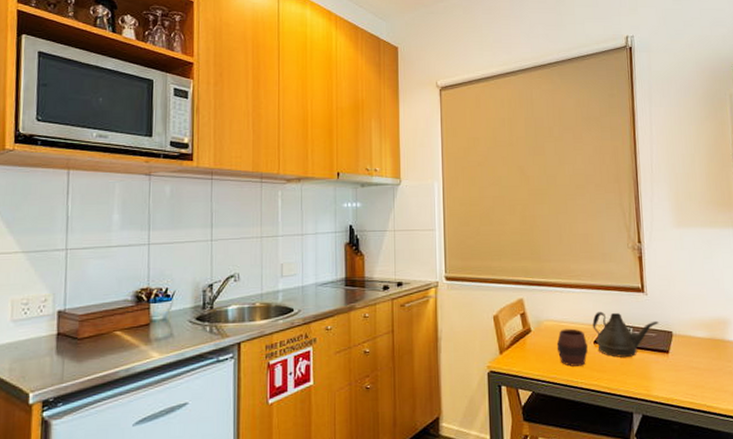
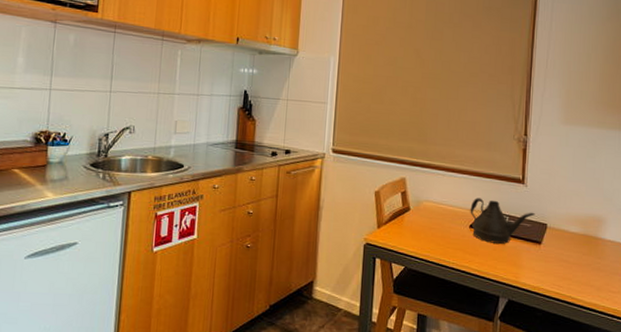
cup: present [556,328,588,367] -> none [433,210,463,248]

